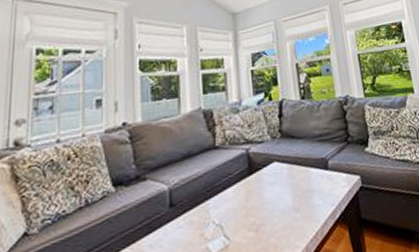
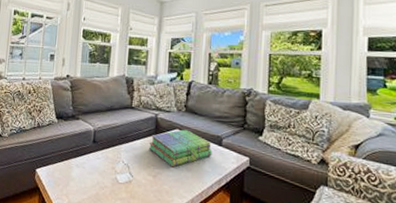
stack of books: none [244,159,320,212] -> present [149,129,212,168]

